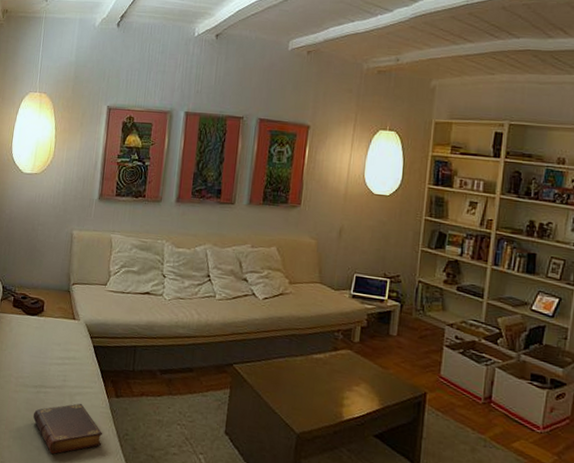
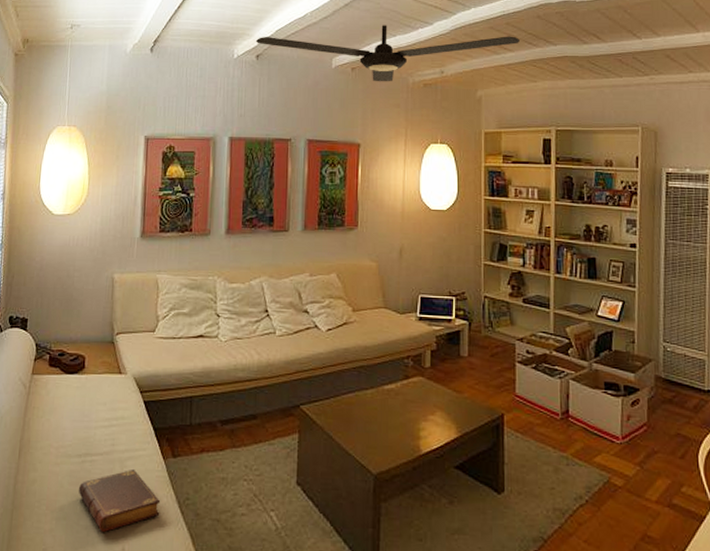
ceiling fan: none [216,10,482,67] -> present [255,25,521,82]

